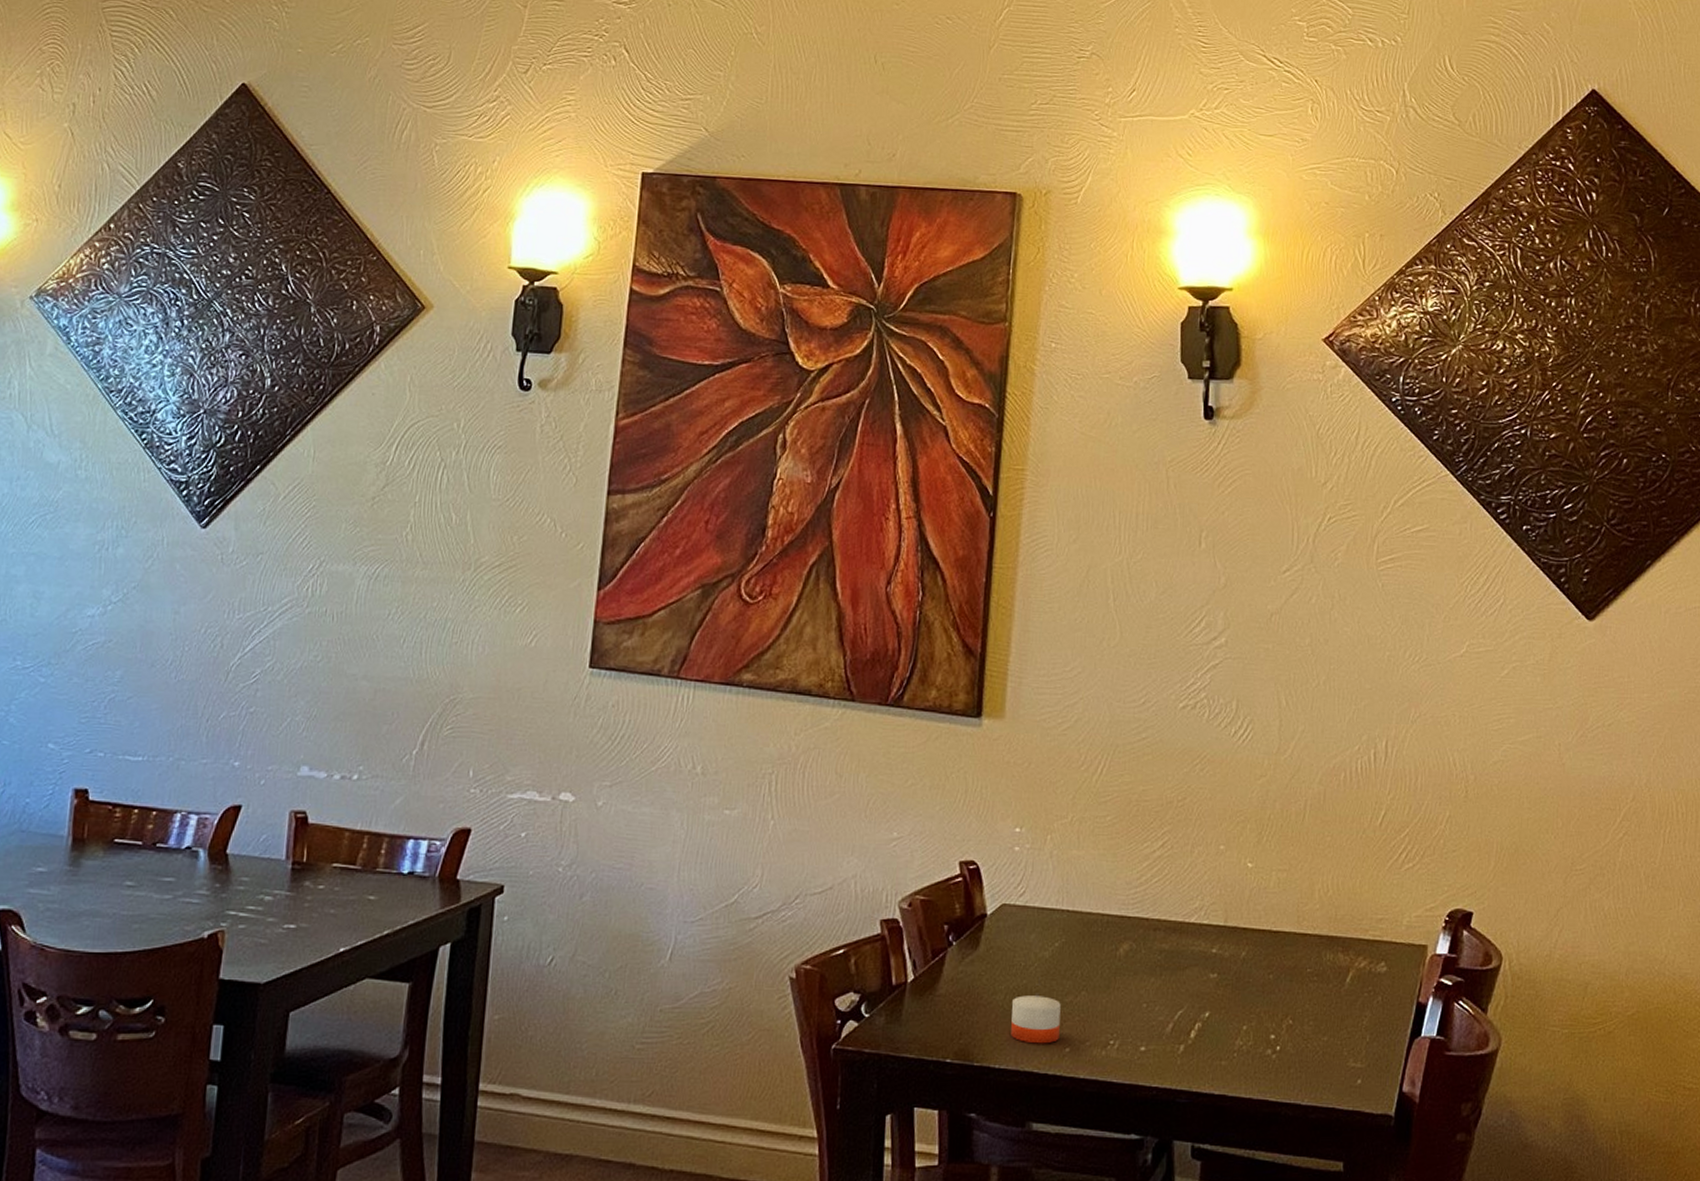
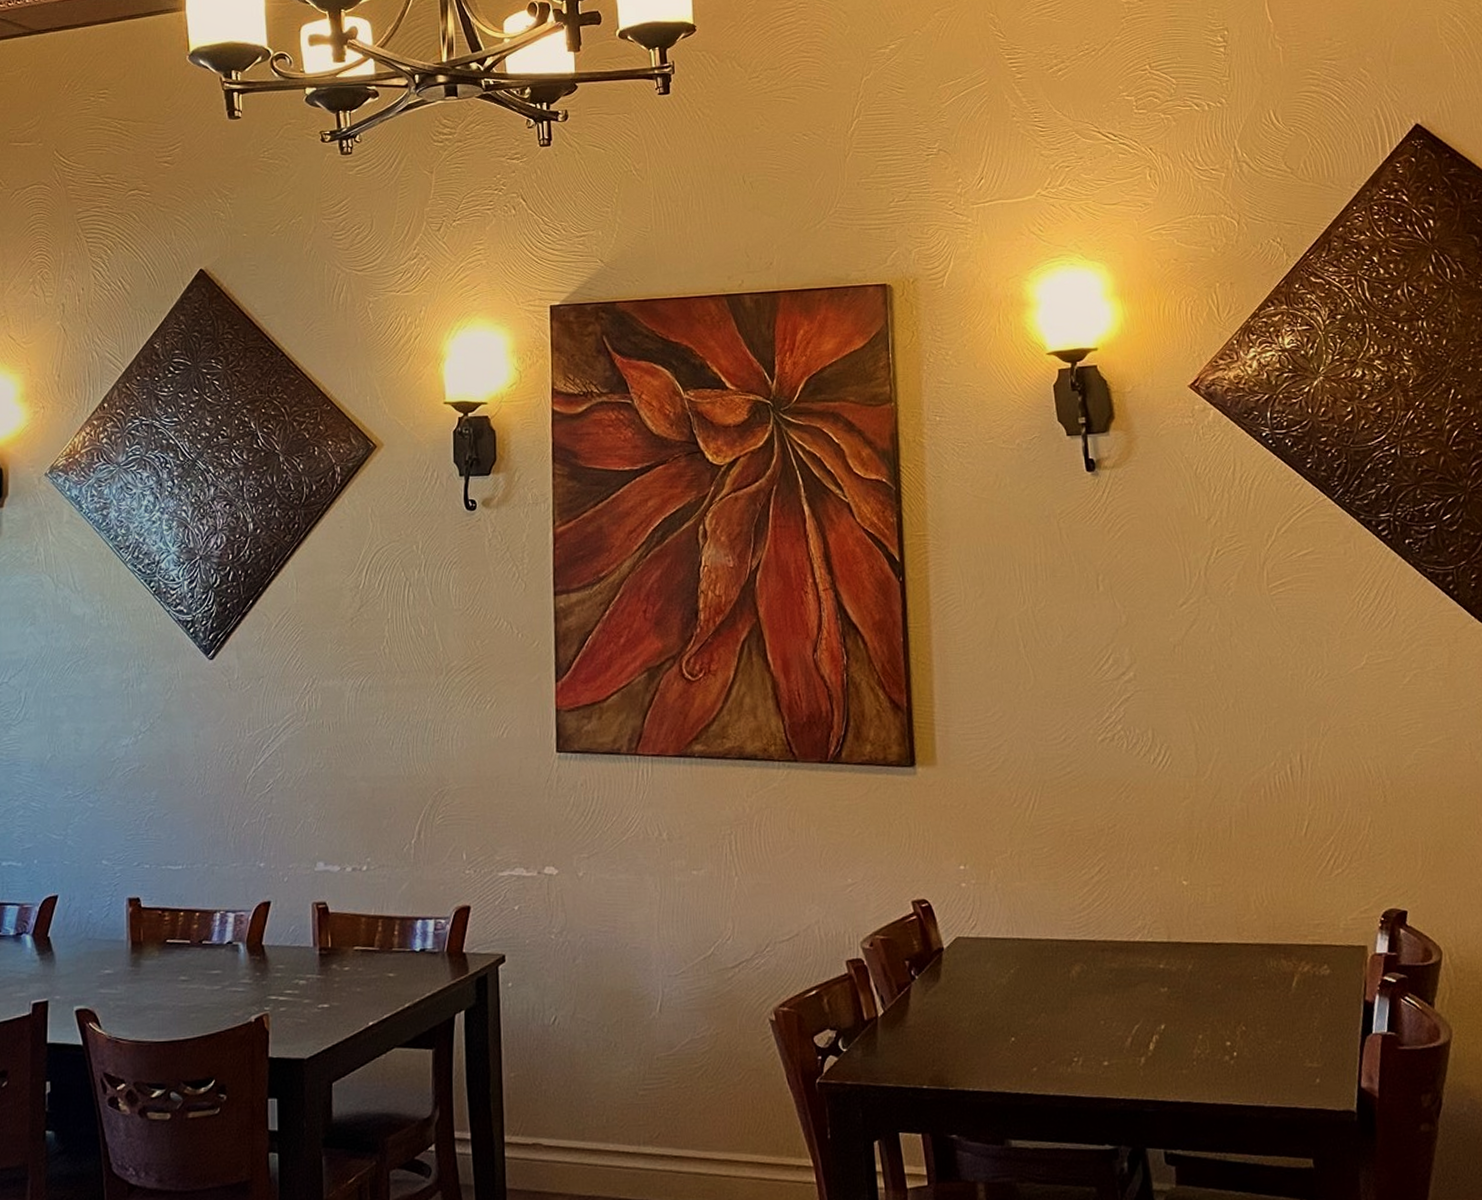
candle: present [1011,994,1061,1044] -> none [978,1019,1026,1066]

